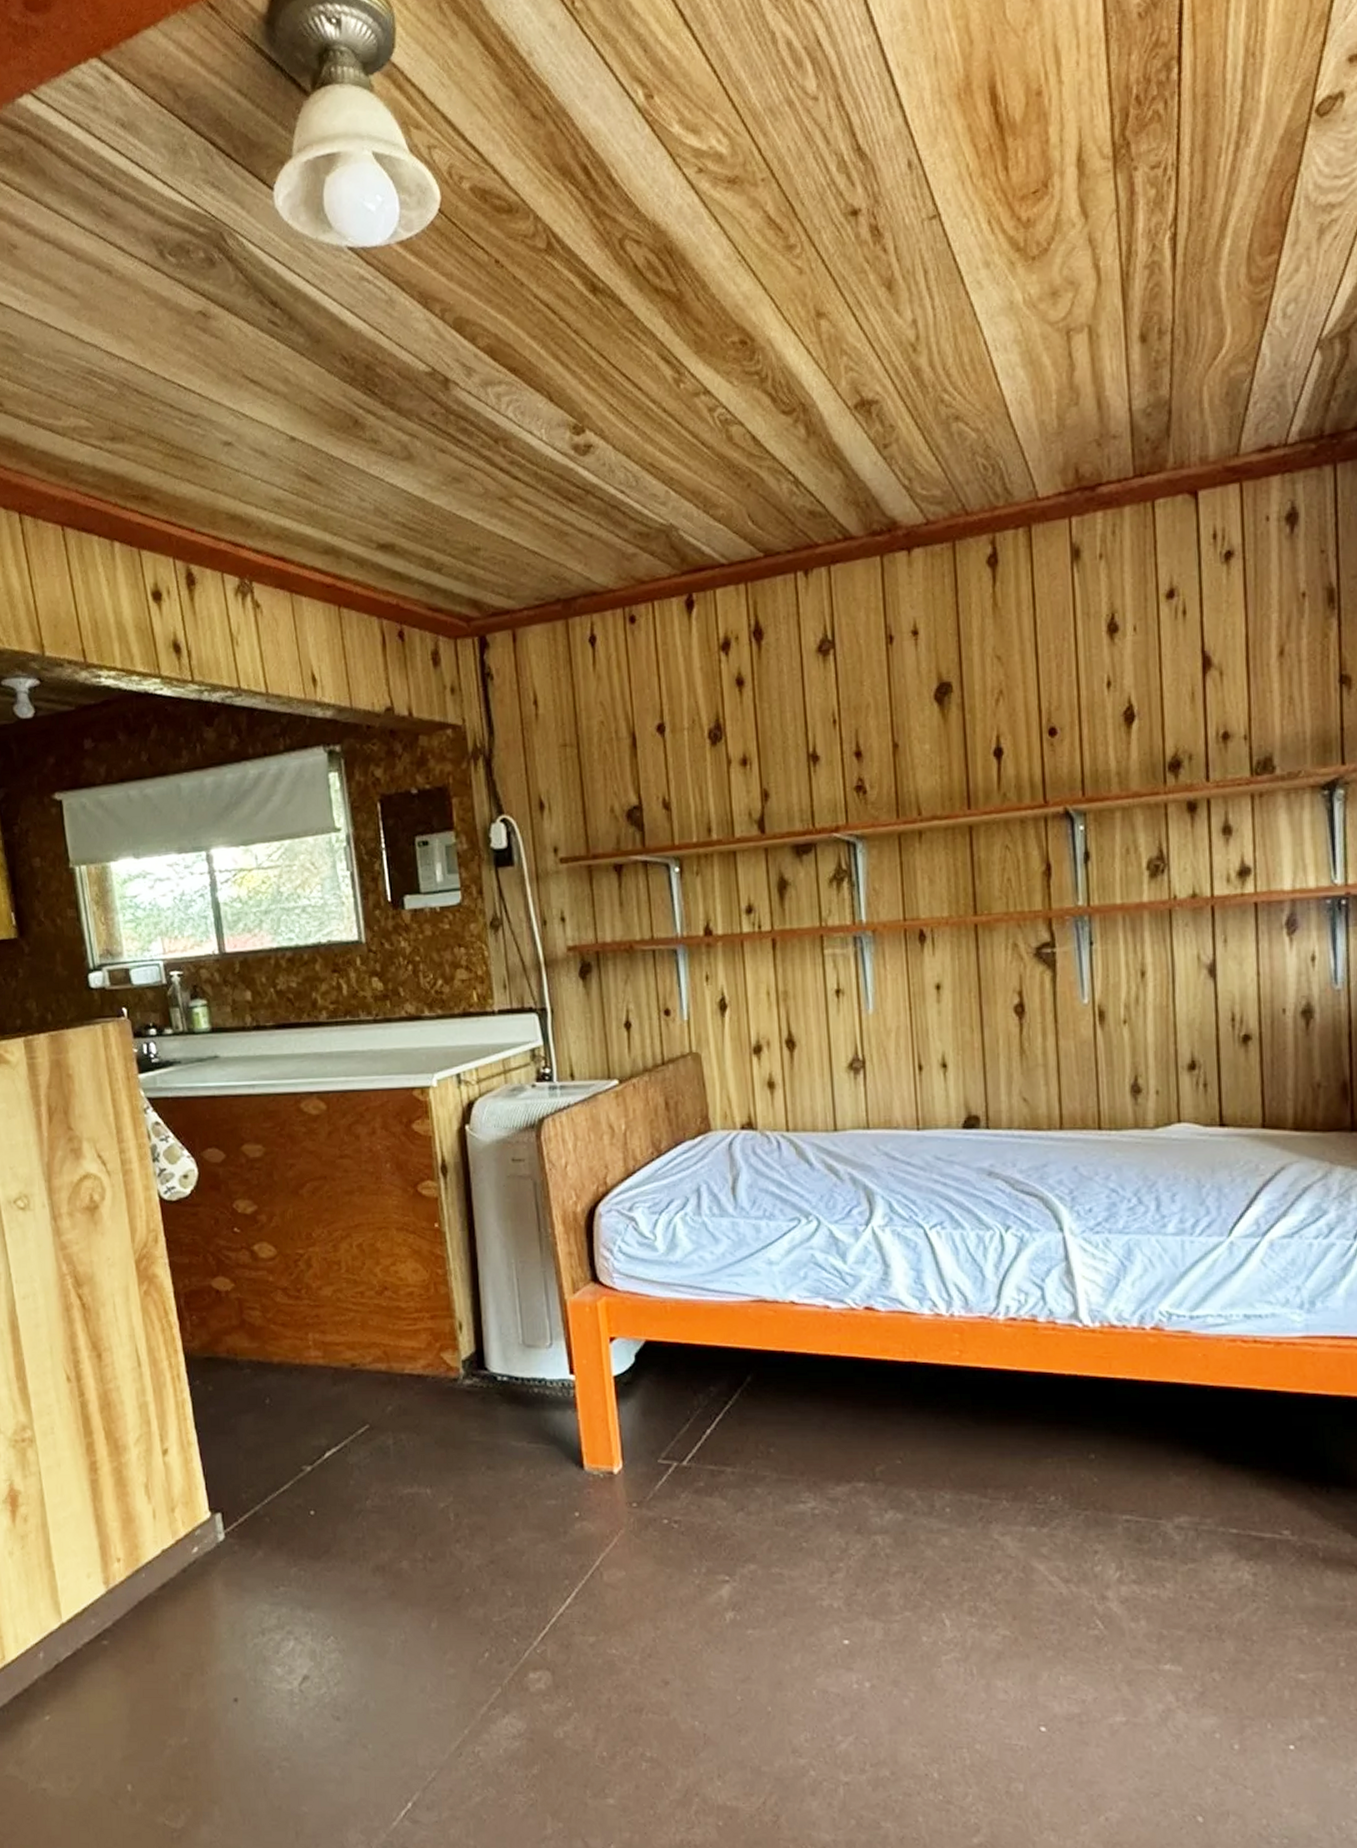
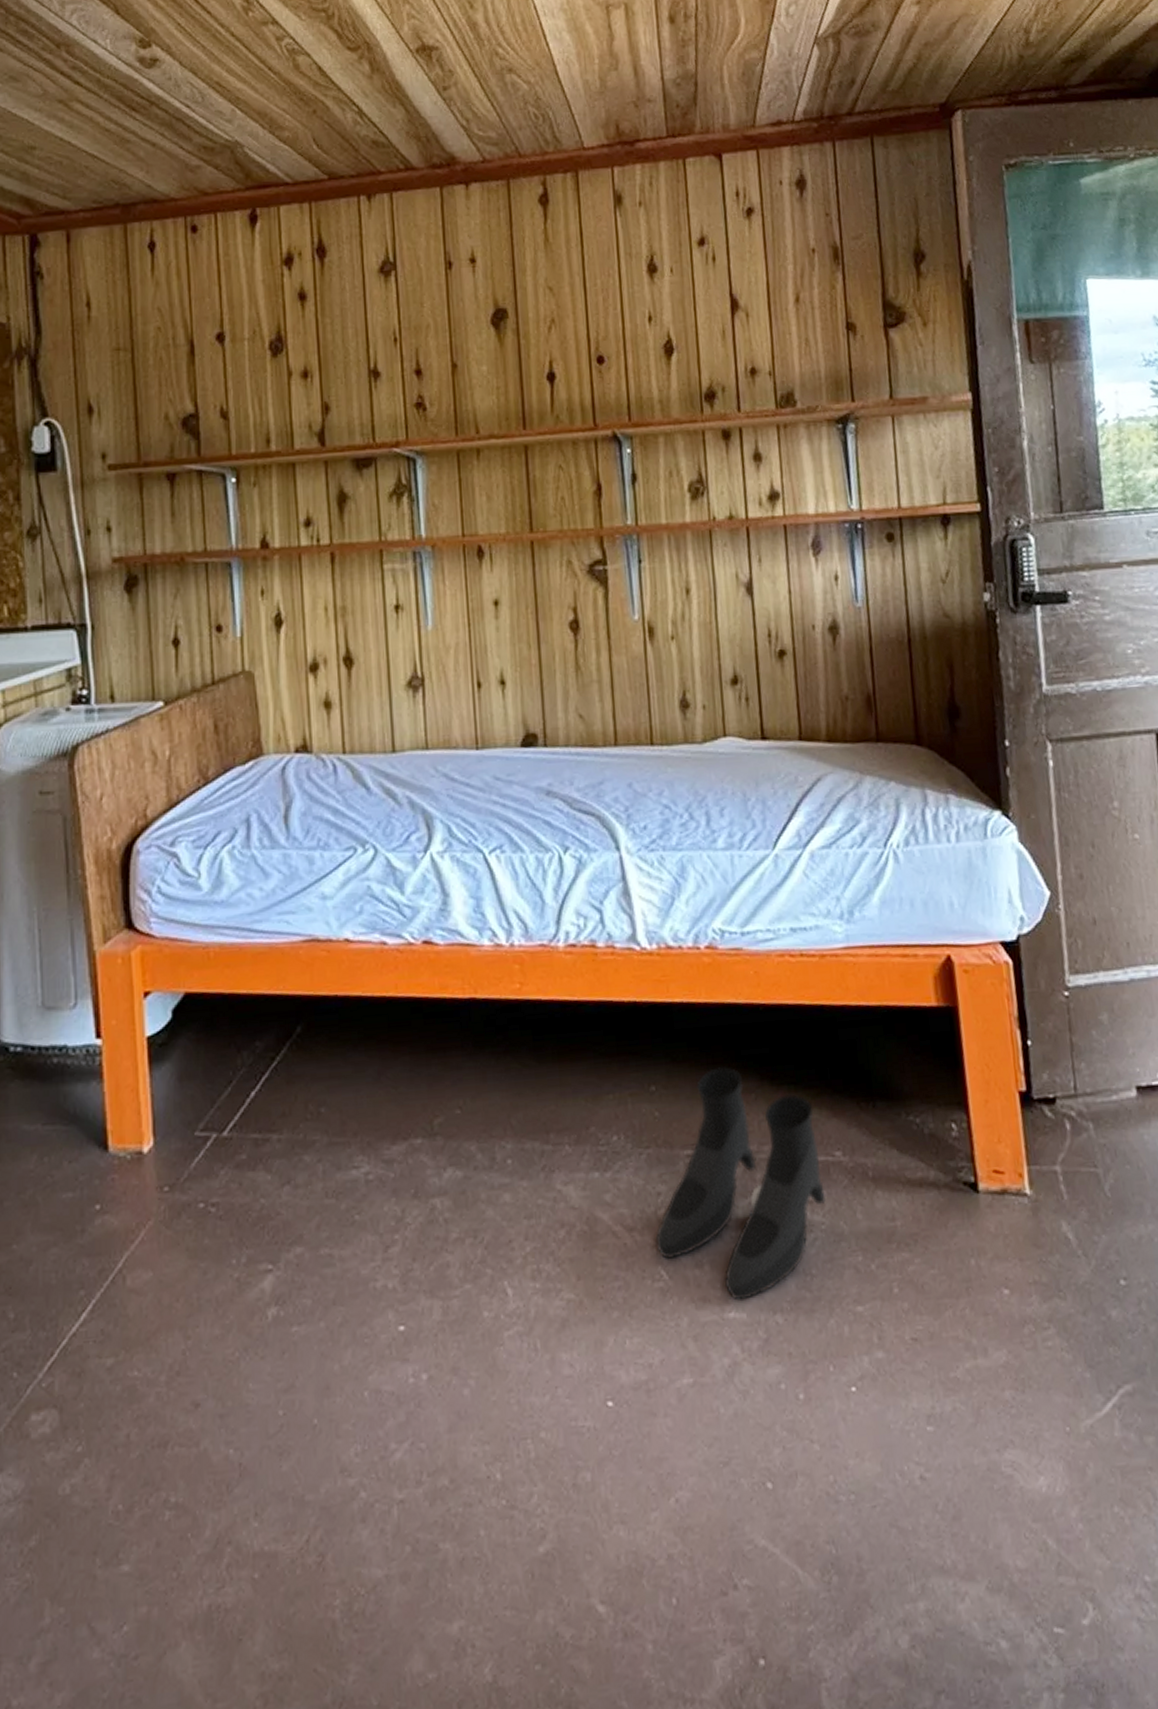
boots: none [1091,1441,1272,1655] -> present [655,1065,827,1301]

